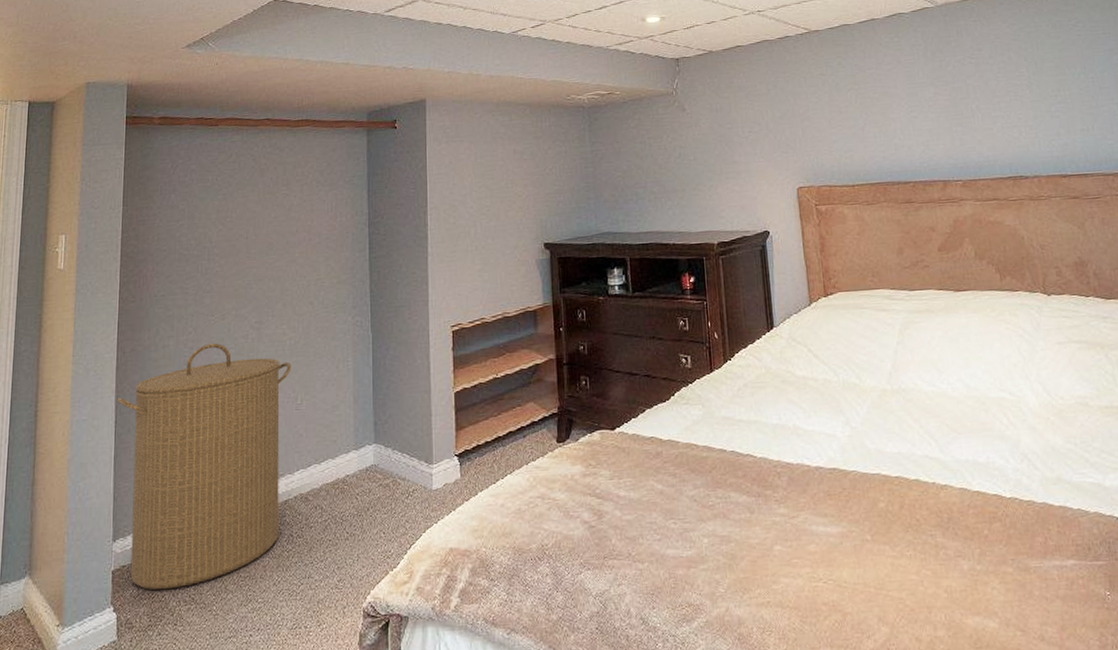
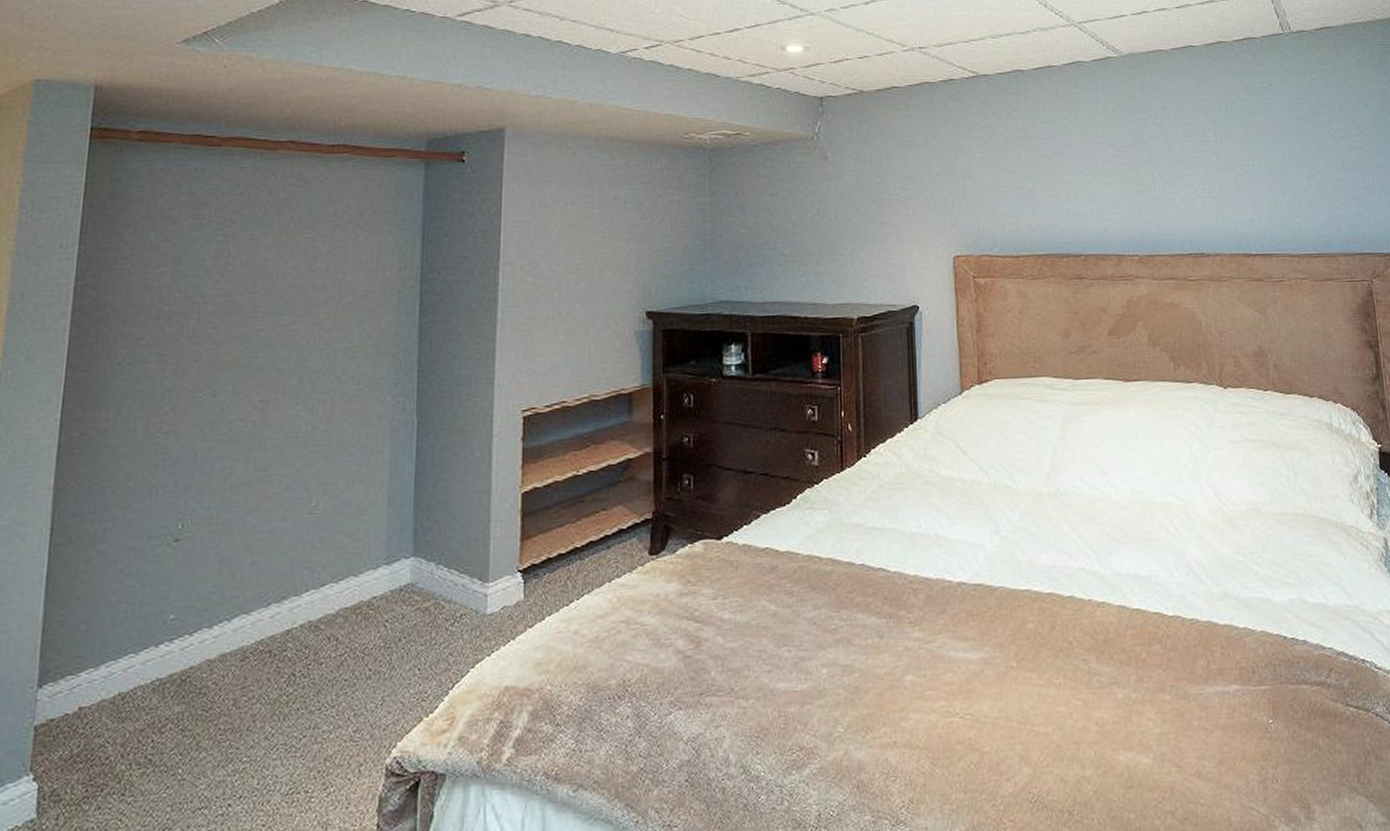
laundry hamper: present [116,343,291,590] -> none [54,426,306,751]

